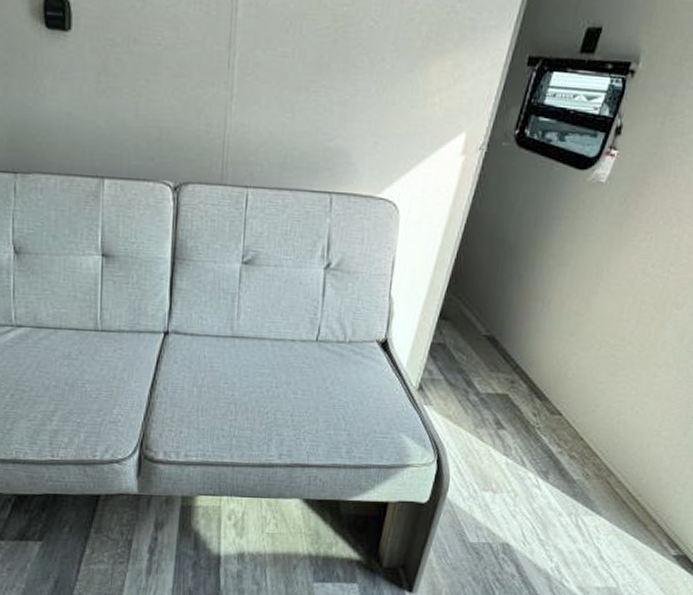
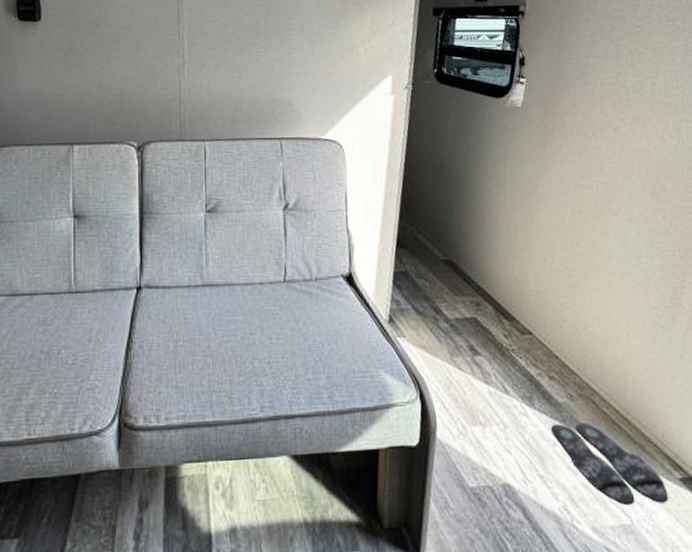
slippers: none [560,498,659,574] -> present [551,422,668,505]

